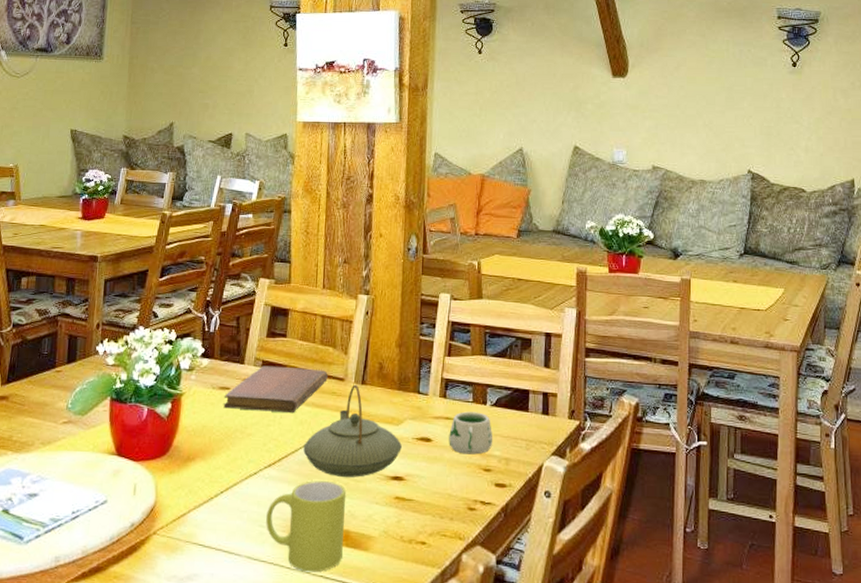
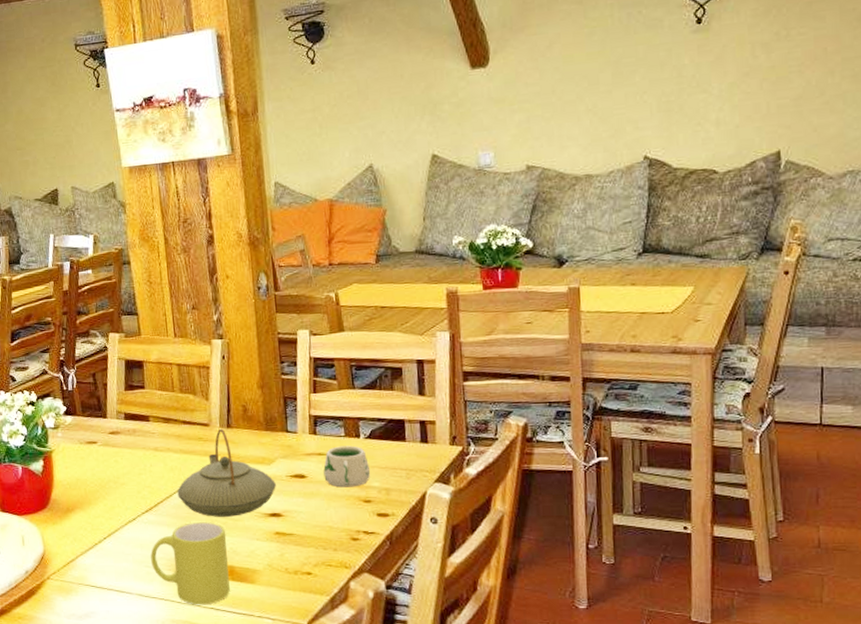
notebook: present [223,365,328,412] -> none [92,417,192,462]

